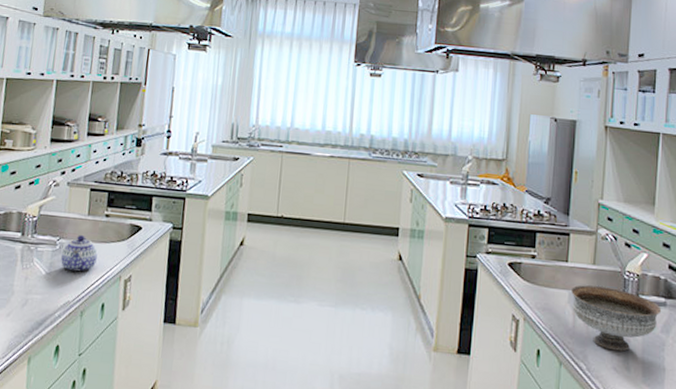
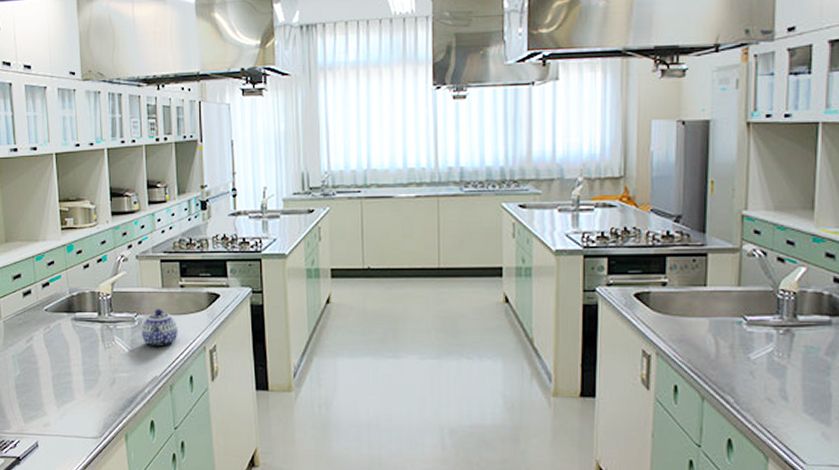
bowl: present [570,285,662,352] -> none [711,310,826,380]

